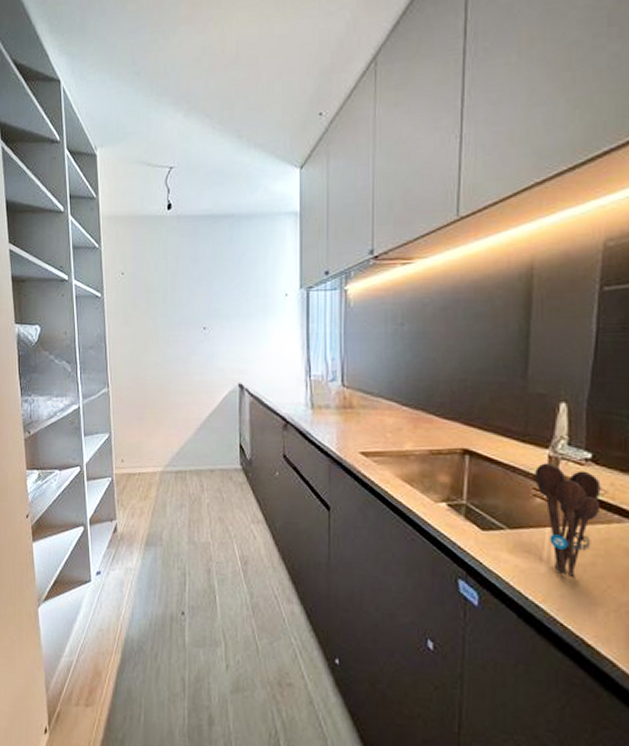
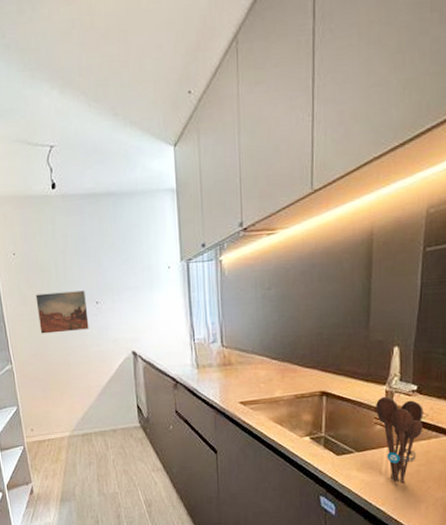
wall art: none [140,314,194,358] -> present [35,290,89,334]

